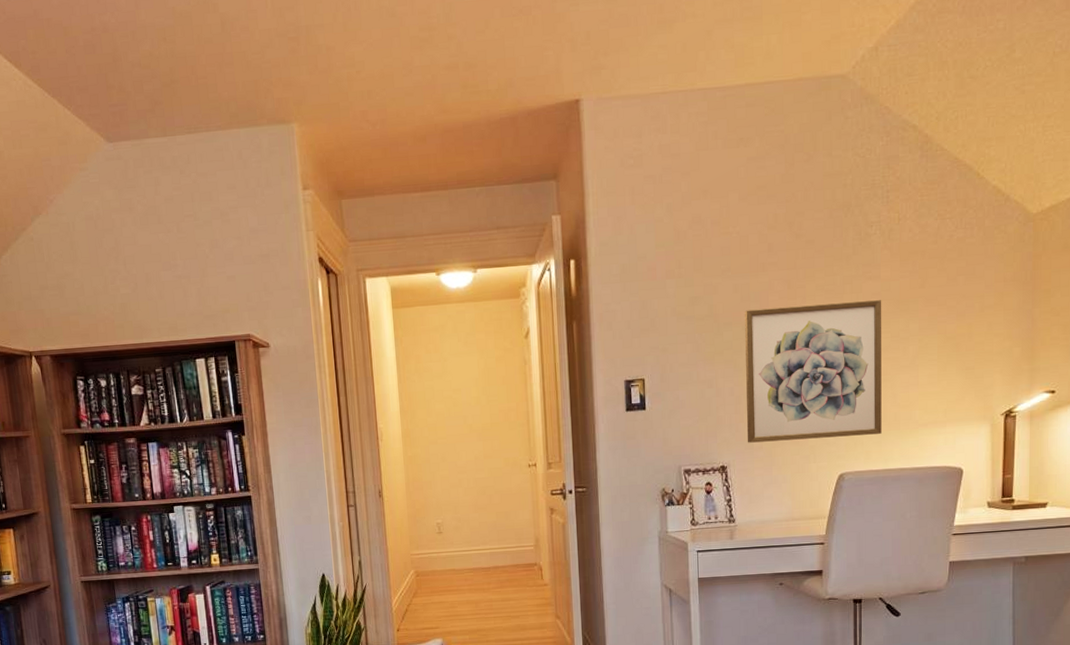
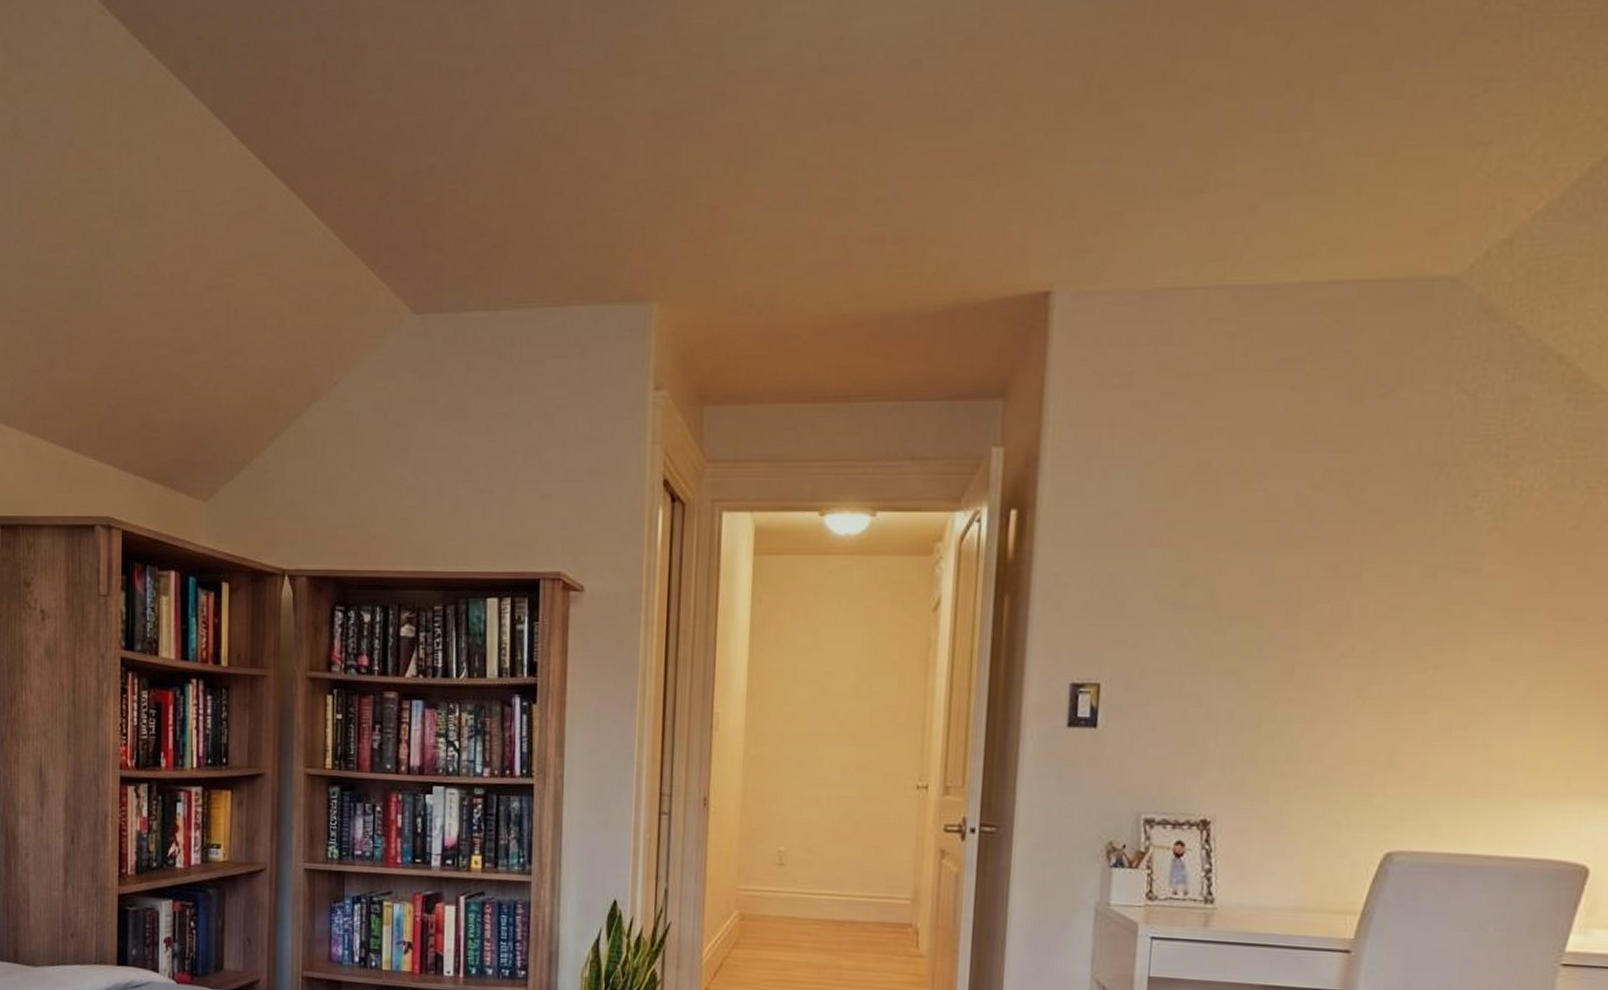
wall art: present [745,300,882,443] -> none [1245,601,1482,801]

